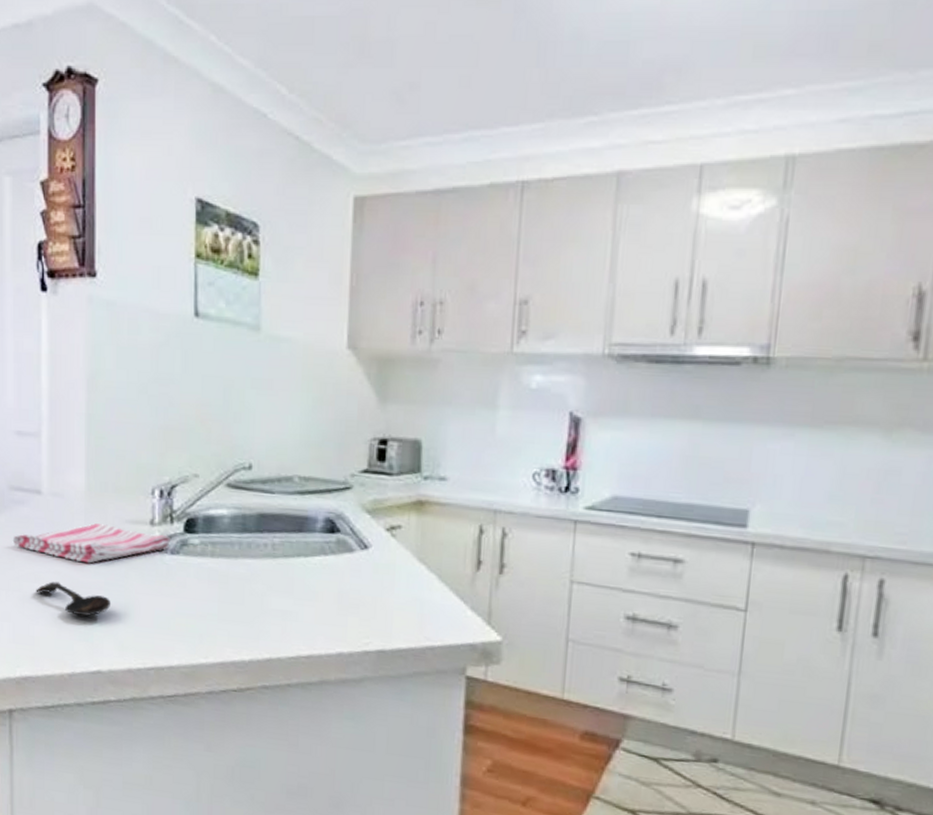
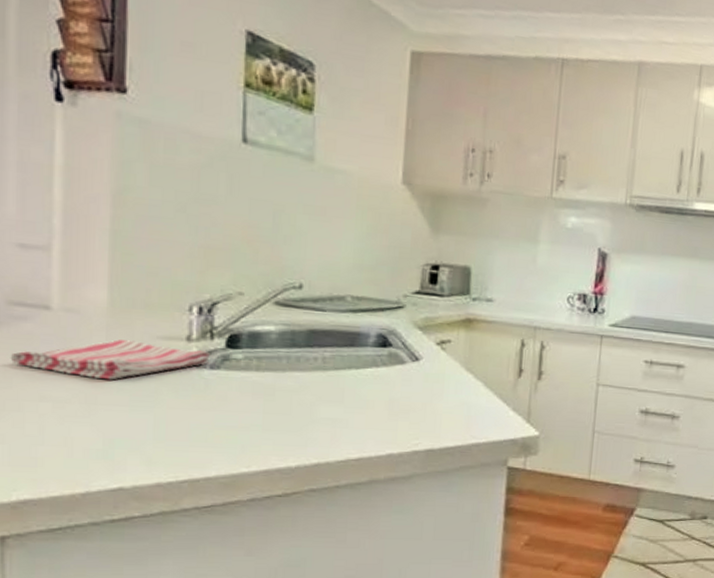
spoon: present [36,581,110,616] -> none [40,399,136,434]

